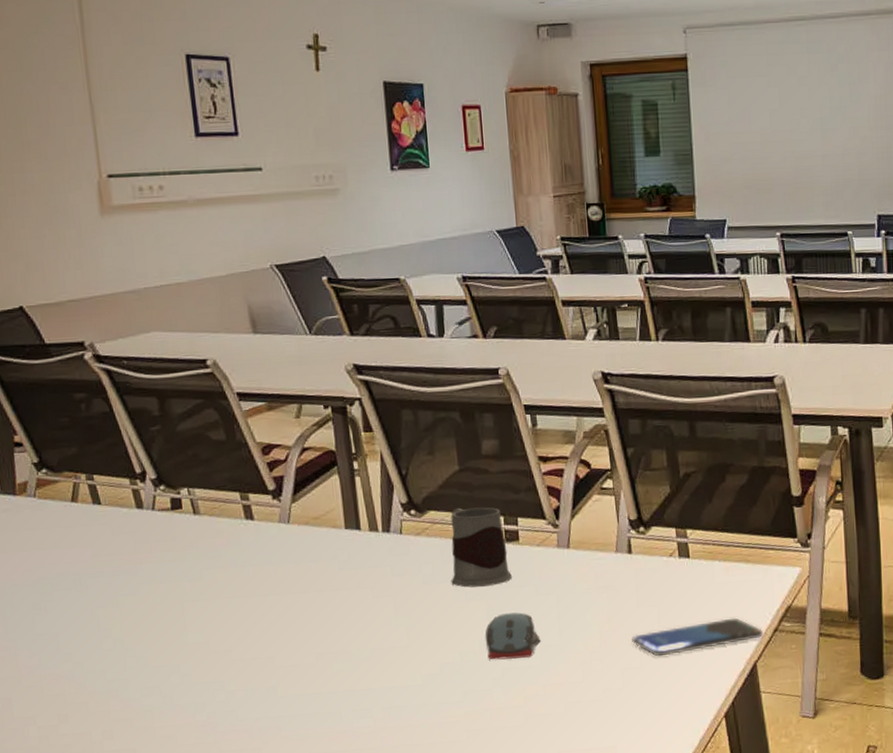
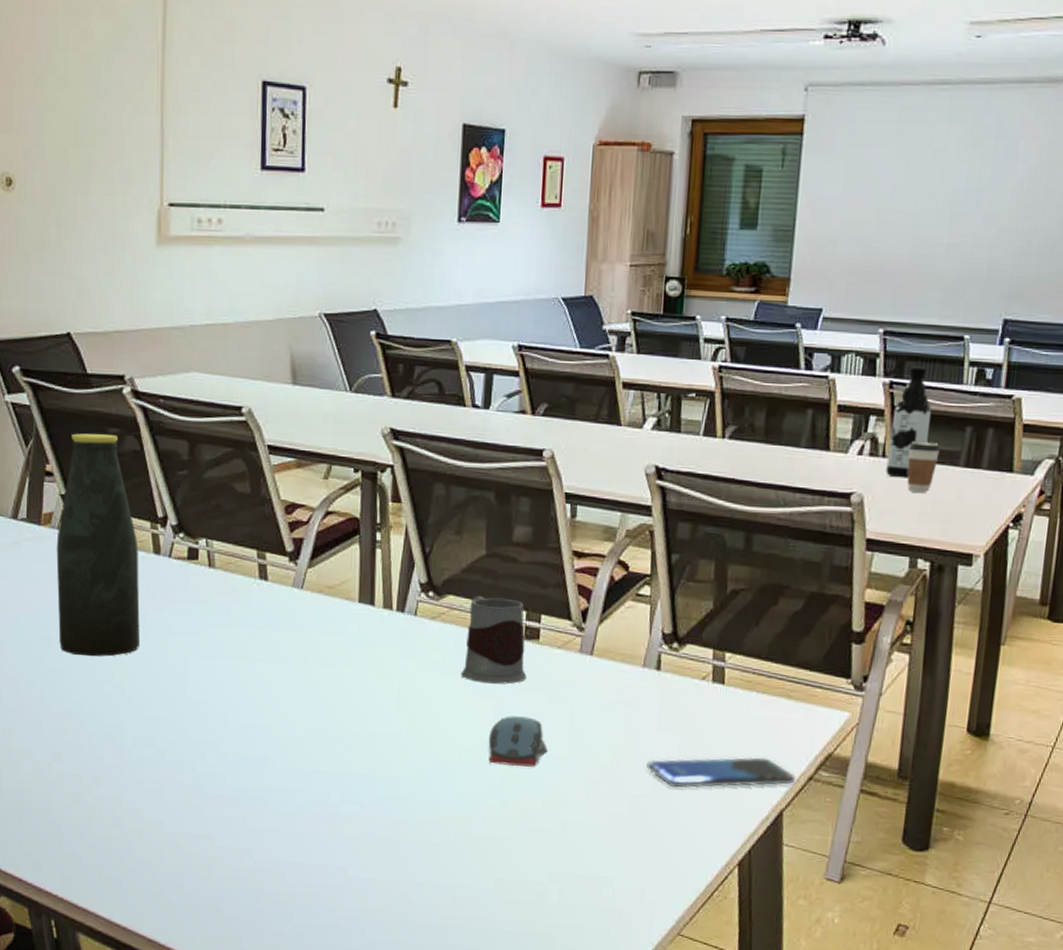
bottle: none [34,400,134,617] -> present [56,433,140,657]
water bottle: none [799,261,831,359] -> present [886,366,932,478]
coffee cup: none [816,325,842,370] -> present [907,440,940,493]

